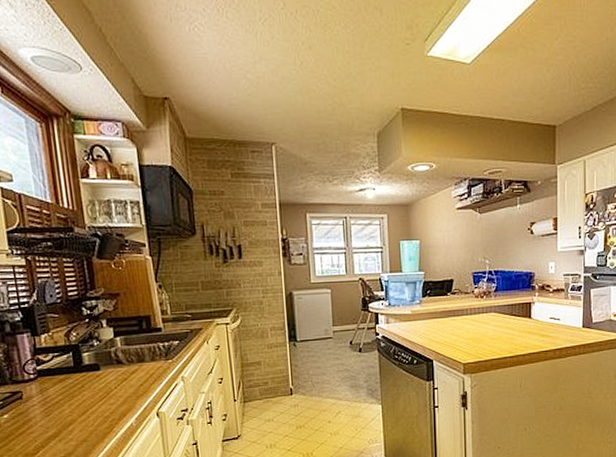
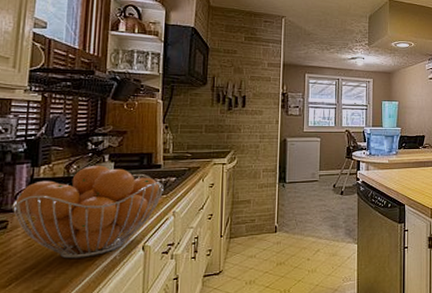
fruit basket: none [22,331,168,427] -> present [11,165,164,259]

